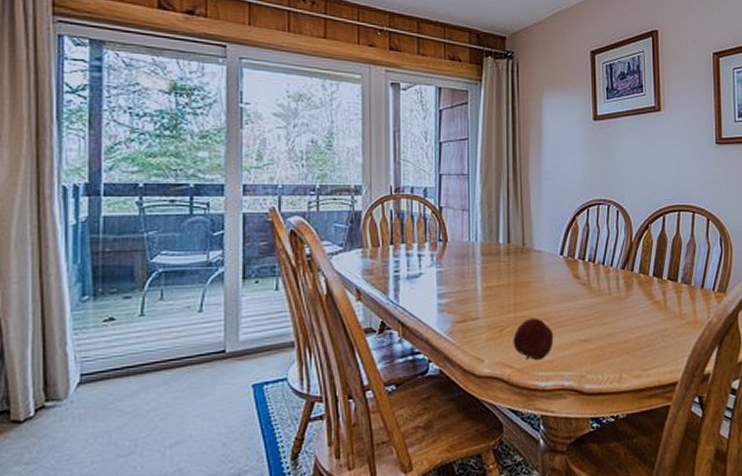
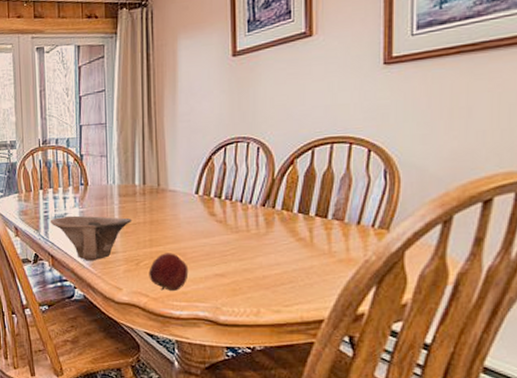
bowl: none [401,276,496,329] -> present [50,215,132,261]

